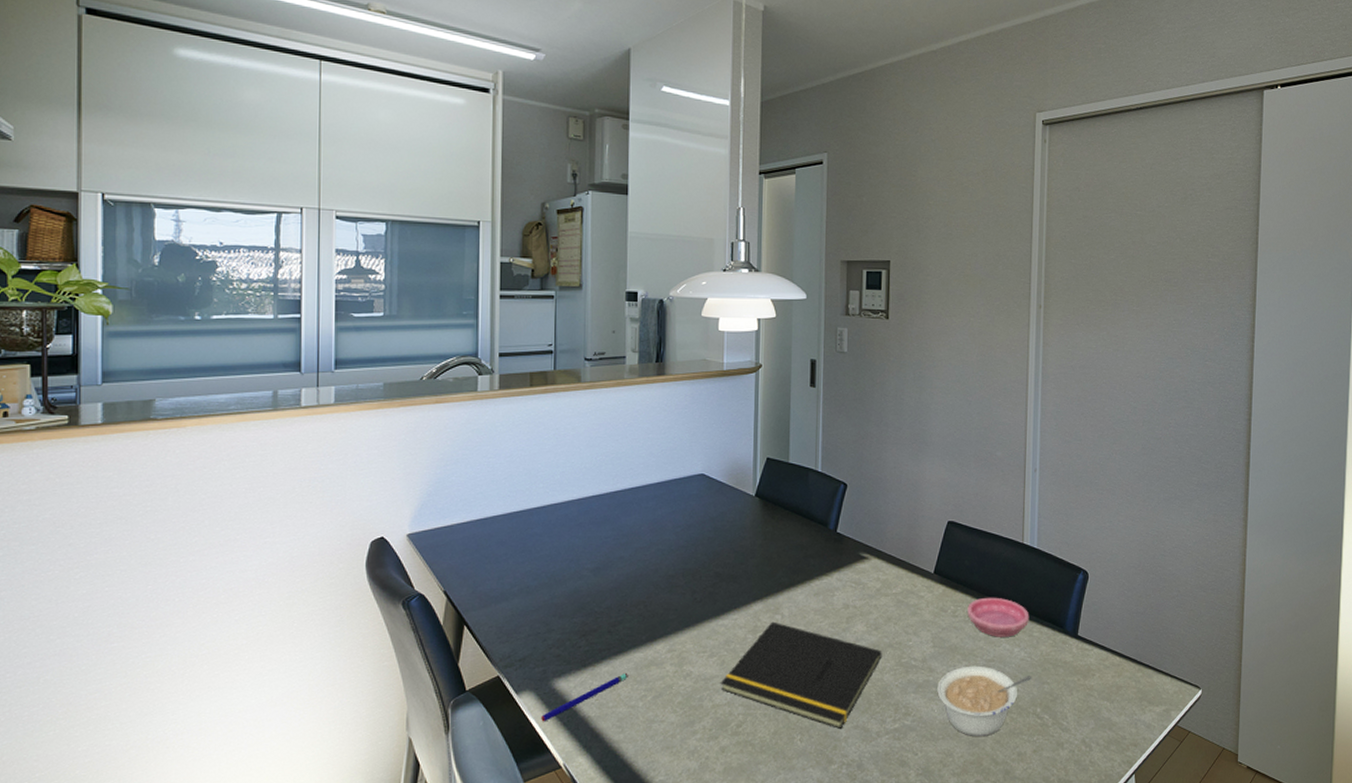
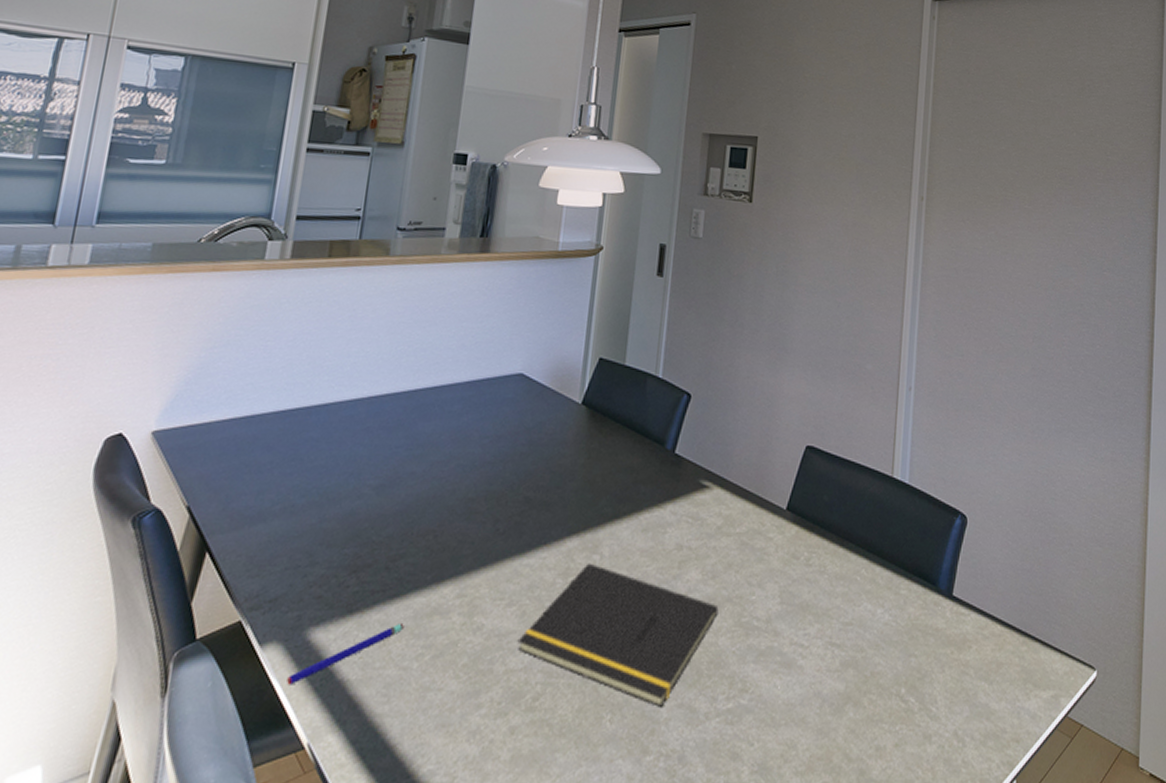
legume: present [937,665,1032,736] -> none [782,629,897,723]
saucer: present [967,597,1030,637] -> none [823,542,897,595]

